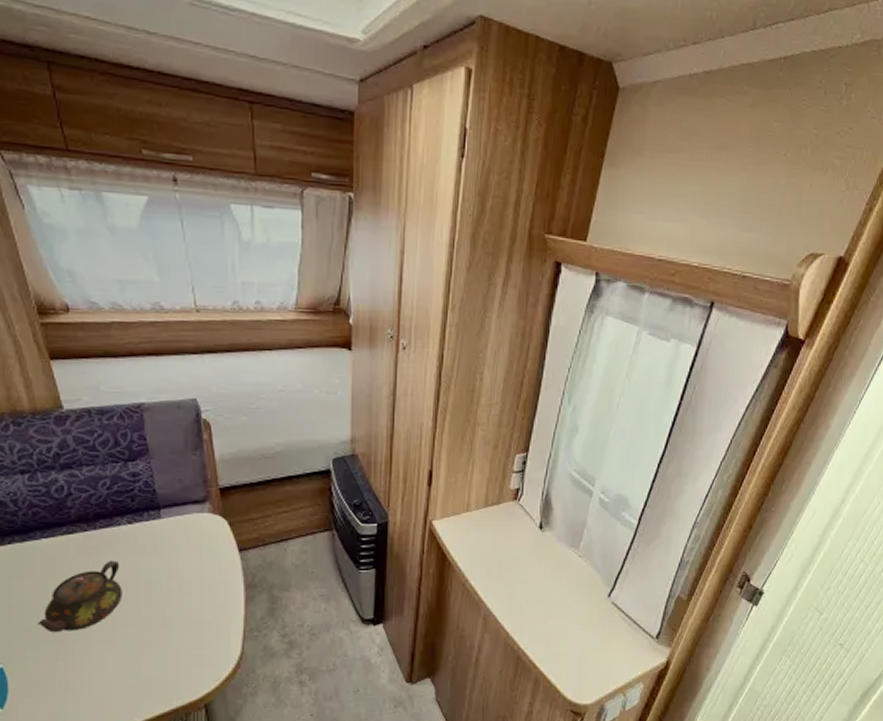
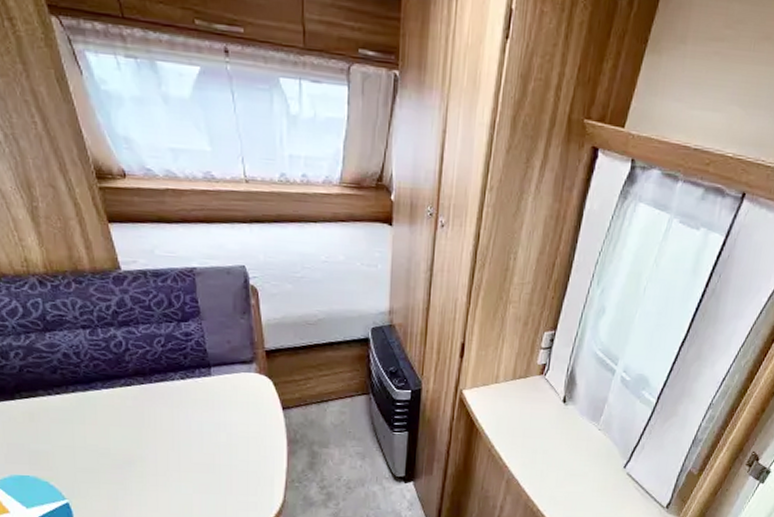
teapot: present [38,560,123,633] -> none [99,412,176,475]

